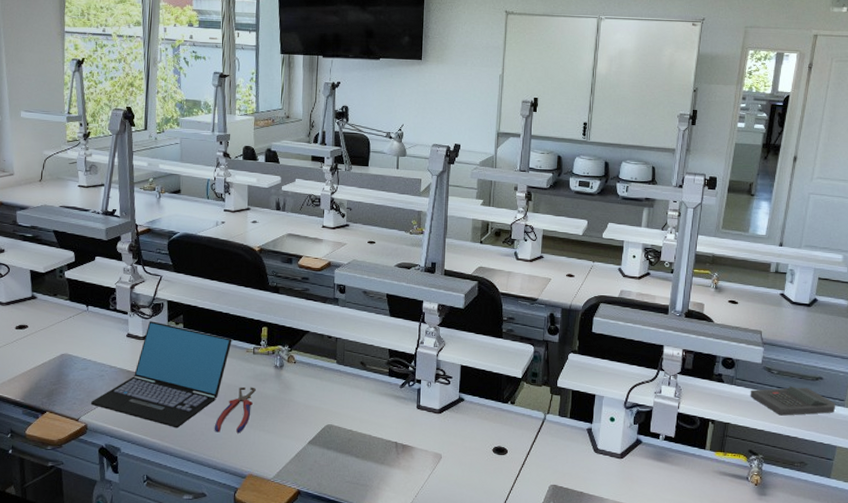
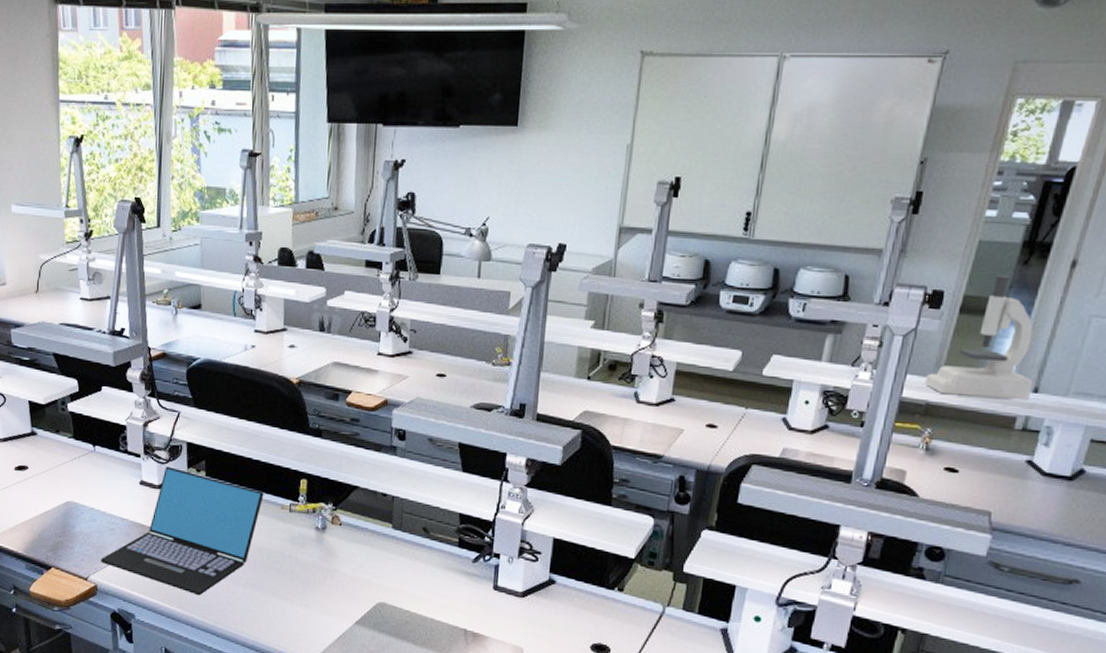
pliers: present [214,387,257,433] -> none [242,551,294,606]
microscope: none [710,166,779,252] -> present [924,274,1034,401]
calculator: present [750,385,836,416] -> none [963,589,1096,631]

